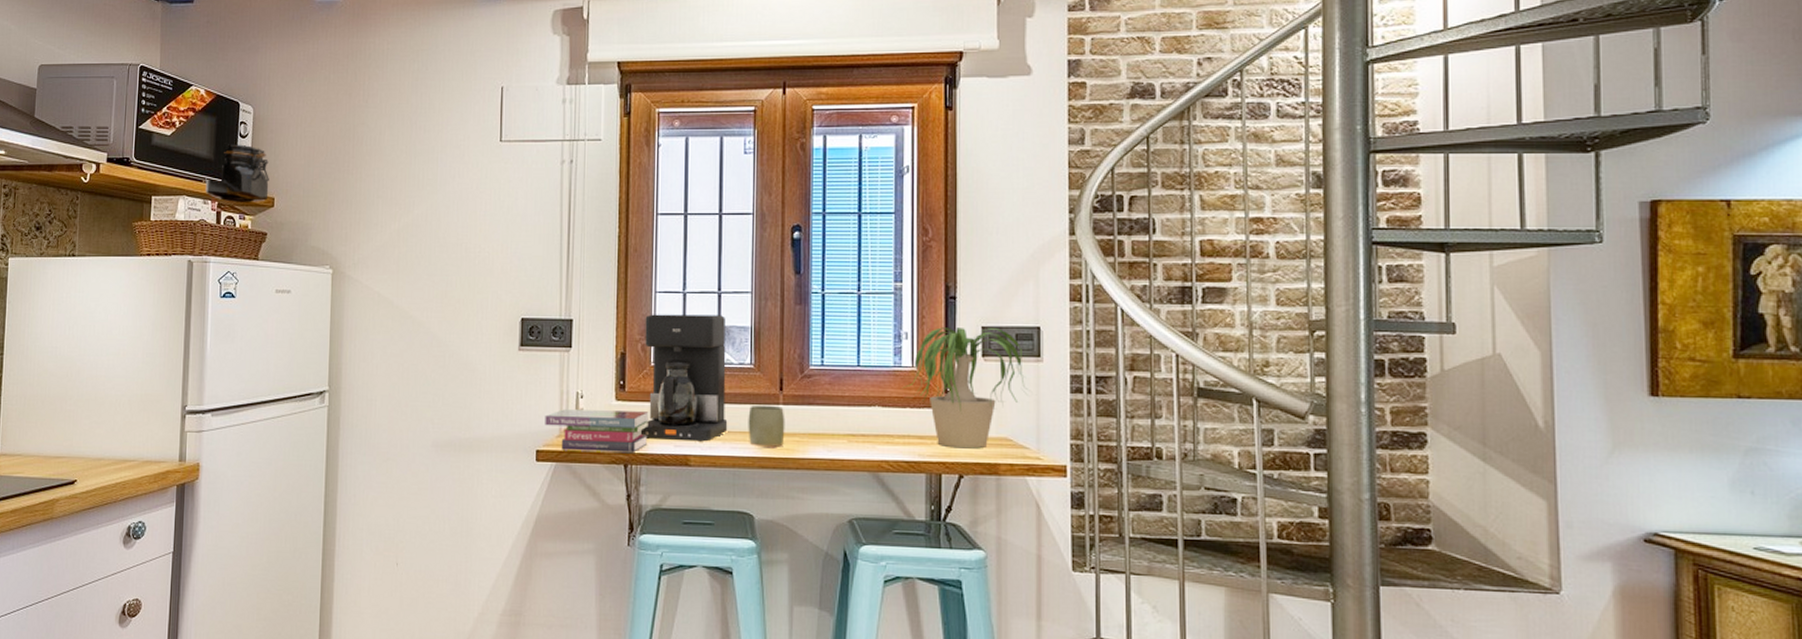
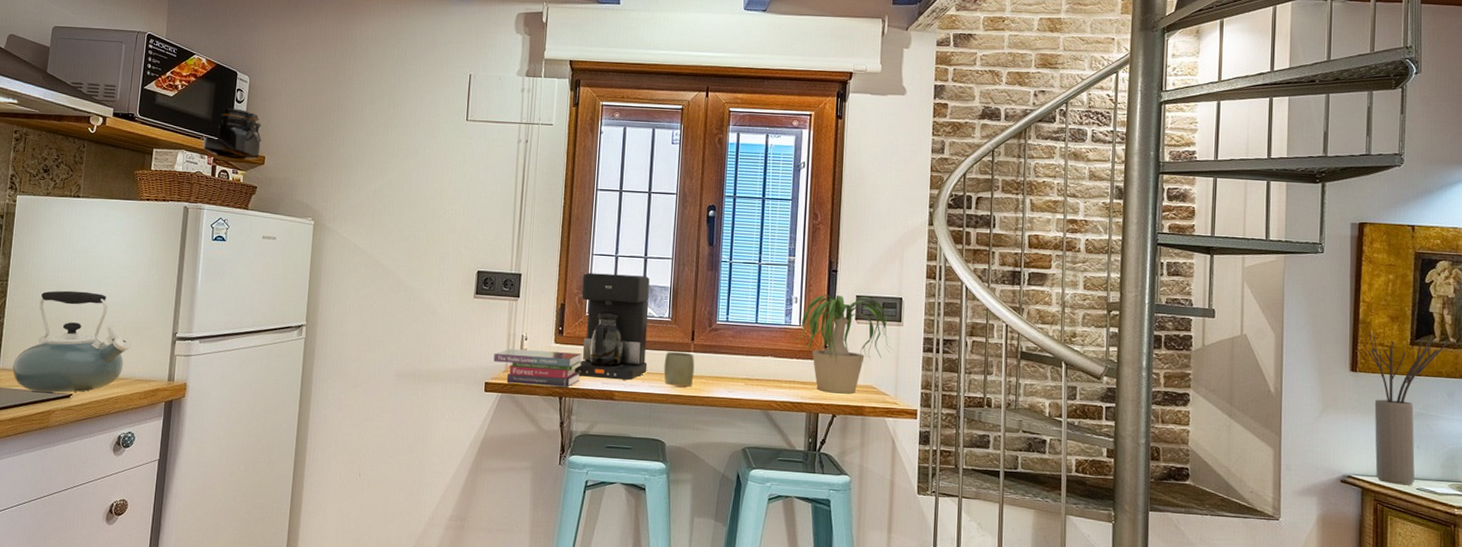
kettle: none [12,362,138,480] -> present [12,290,132,393]
vase: none [1671,340,1791,544] -> present [1367,330,1450,486]

